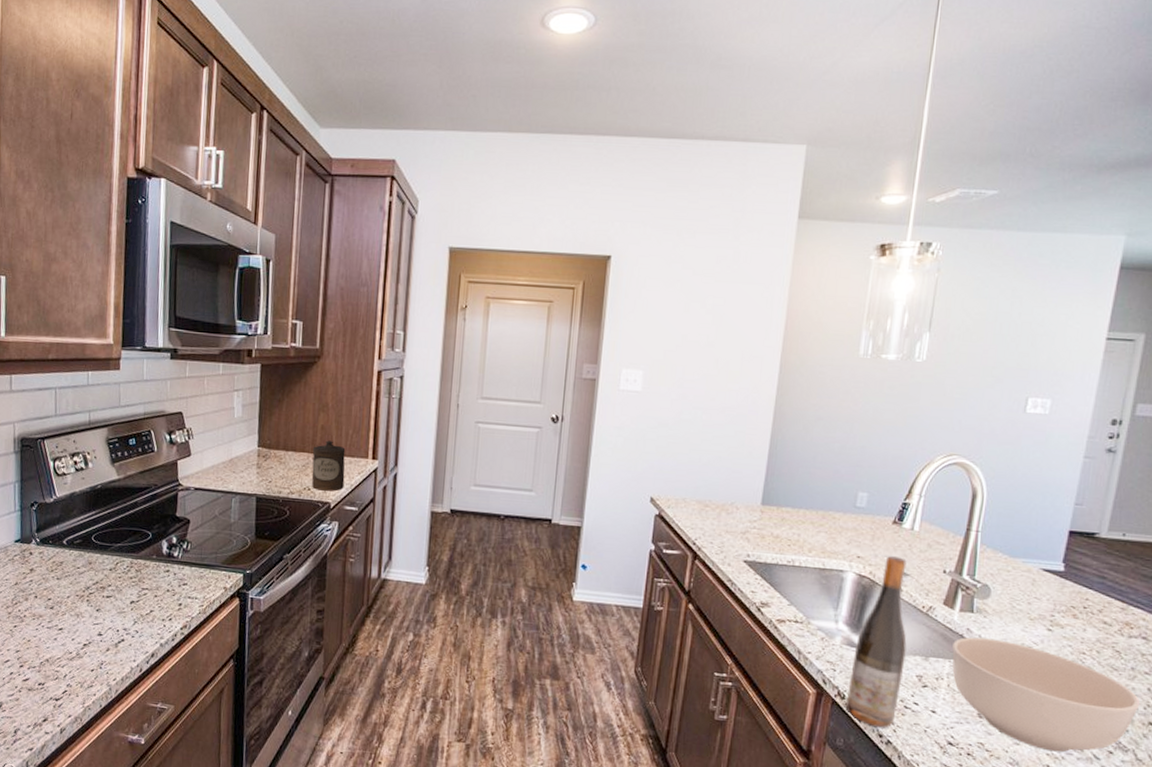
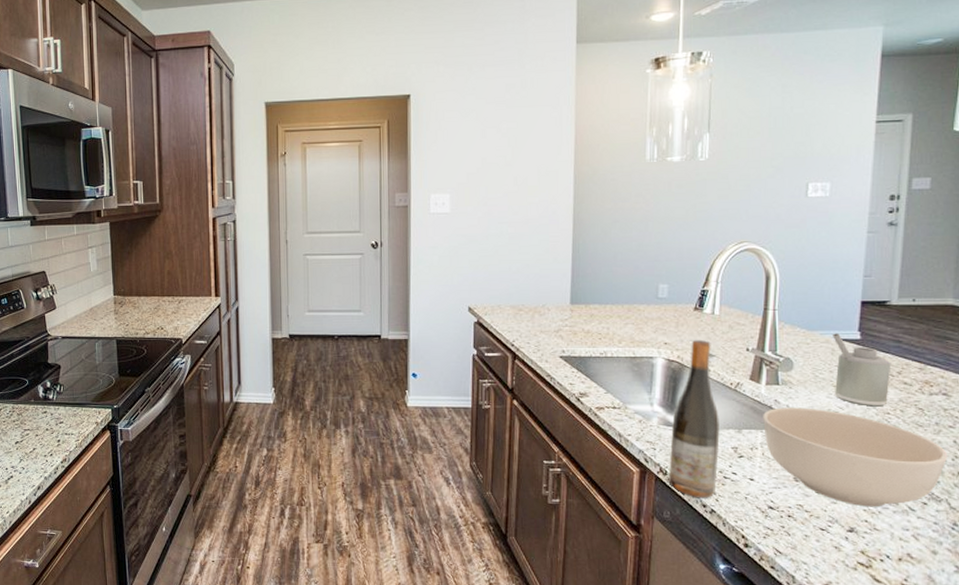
canister: present [311,440,346,491] -> none [162,284,193,329]
soap dispenser: none [1029,562,1093,646] -> present [833,333,892,407]

